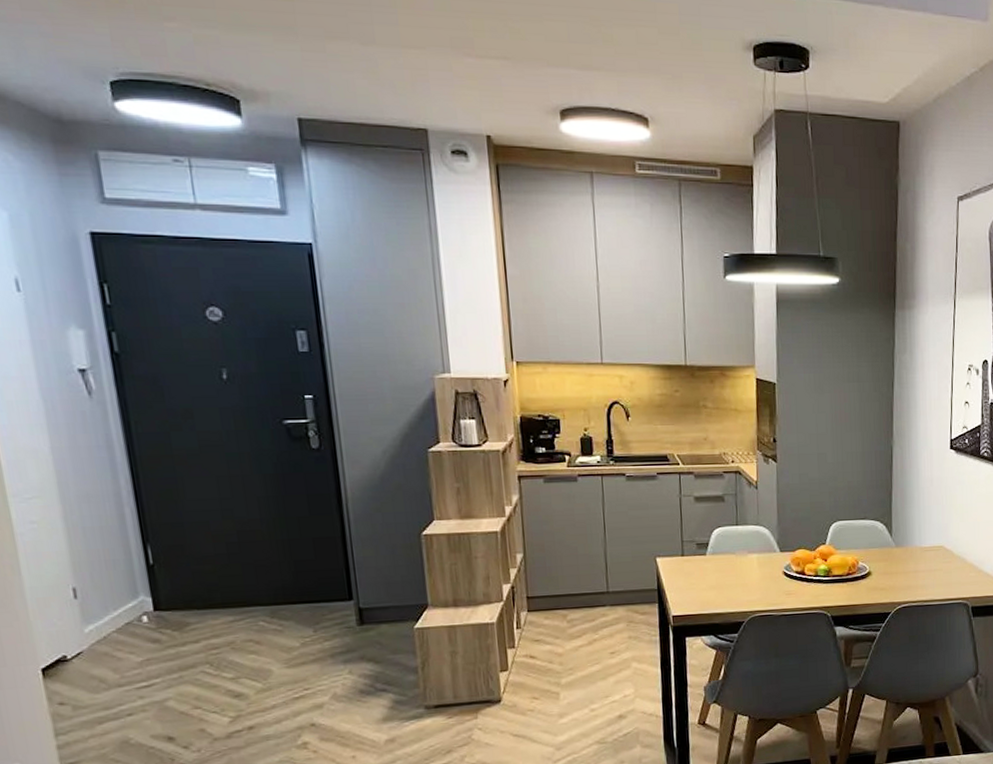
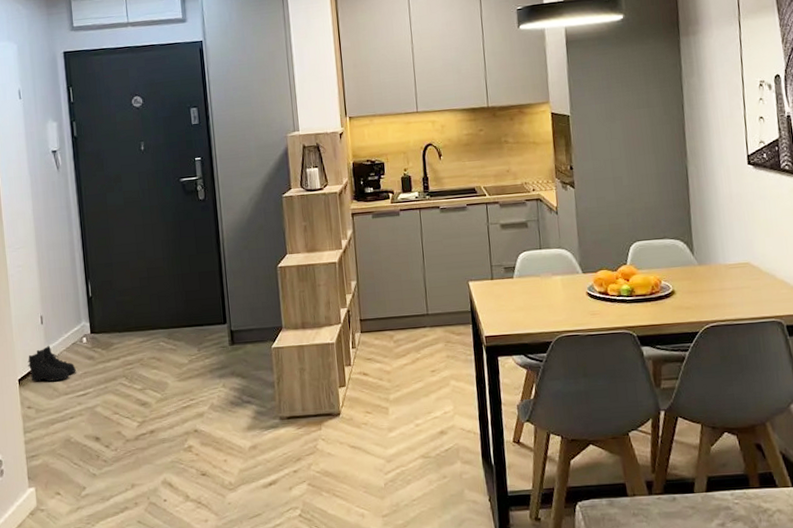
boots: none [55,625,135,671] -> present [27,345,77,382]

